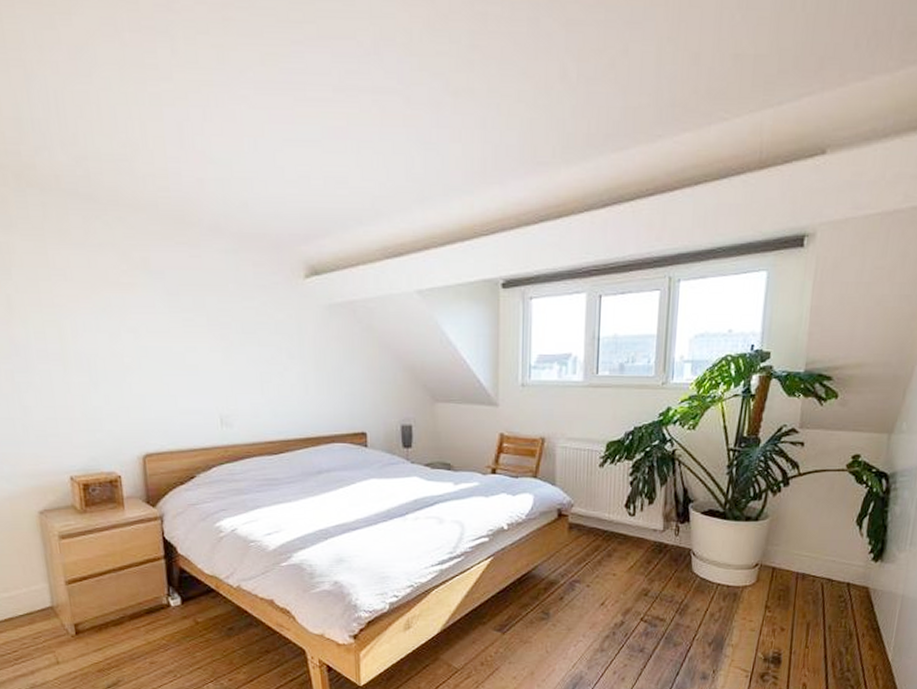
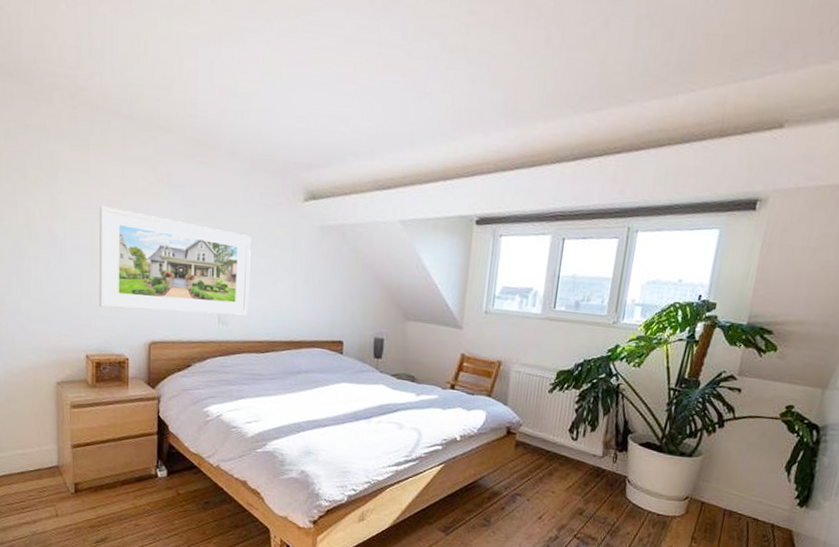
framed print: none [66,302,254,421] -> present [99,205,251,316]

